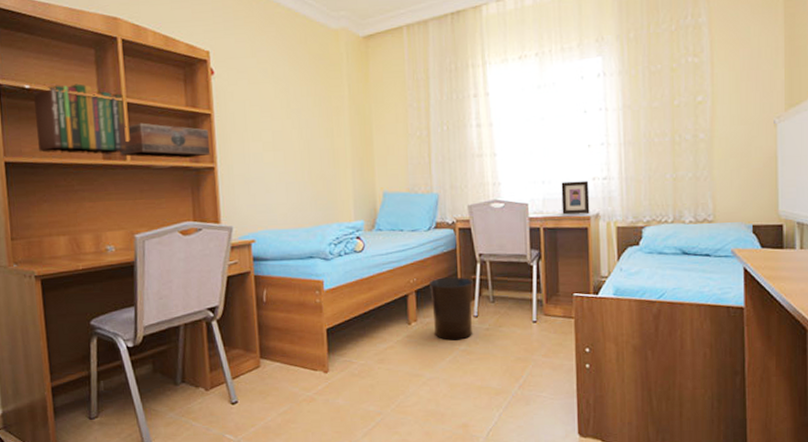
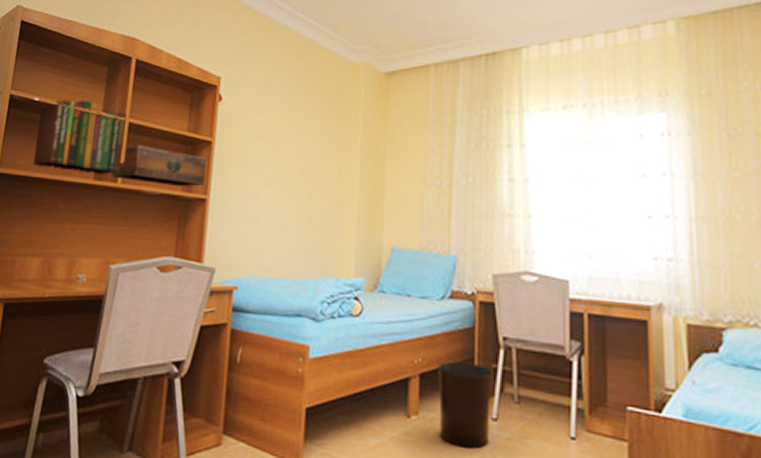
picture frame: present [561,181,590,215] -> none [612,258,650,302]

